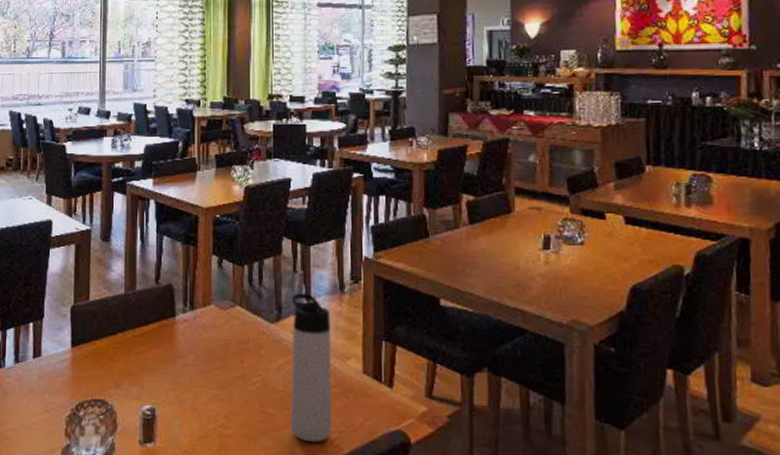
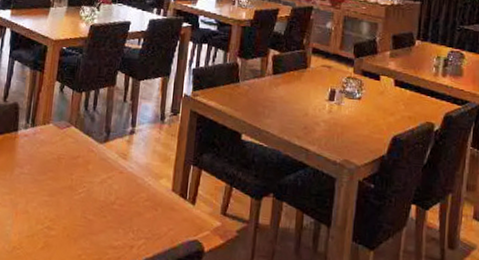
thermos bottle: present [290,292,332,443] -> none [106,119,151,247]

